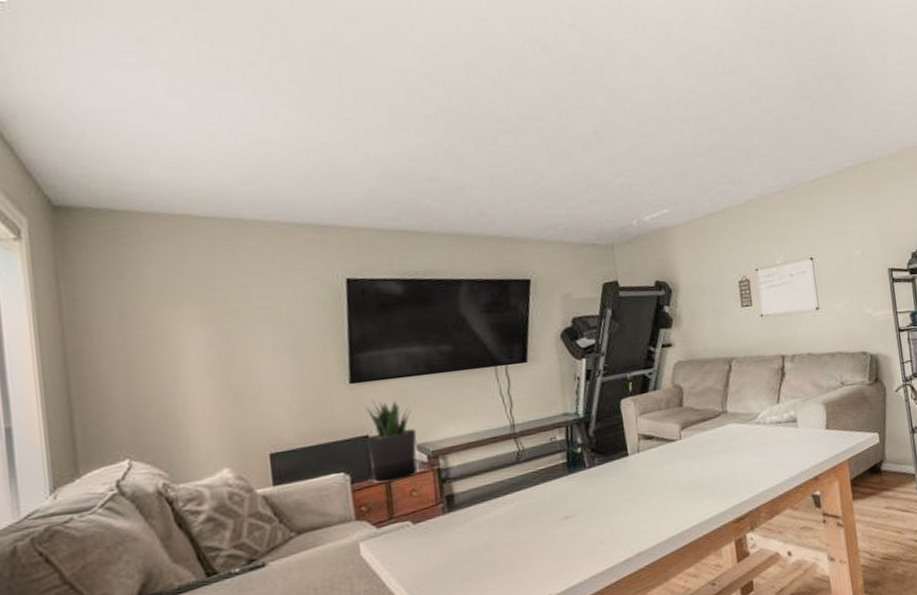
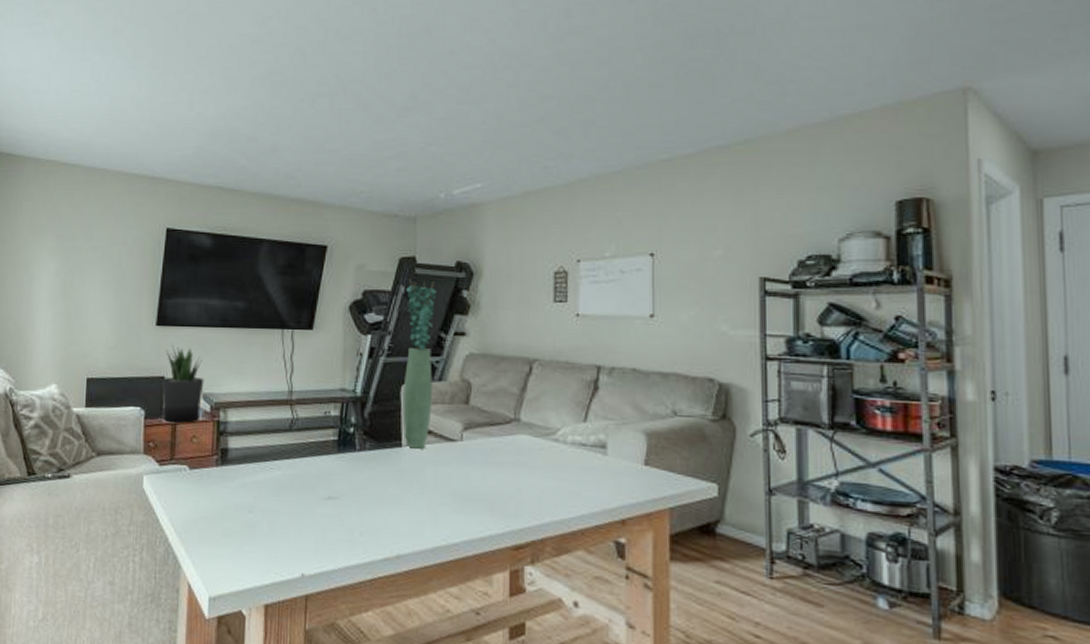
vase: none [613,301,652,456] -> present [402,278,437,449]

